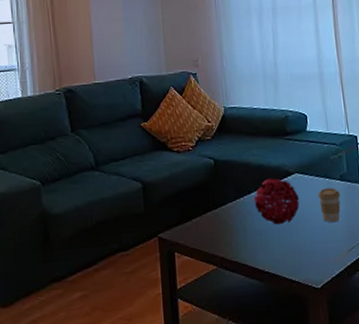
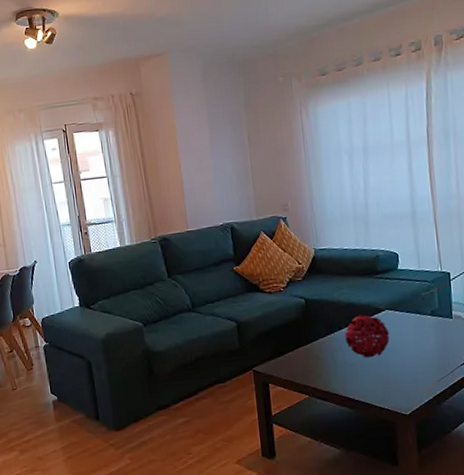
coffee cup: present [317,188,341,223] -> none [408,323,432,356]

